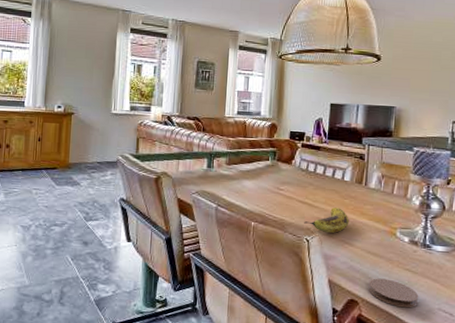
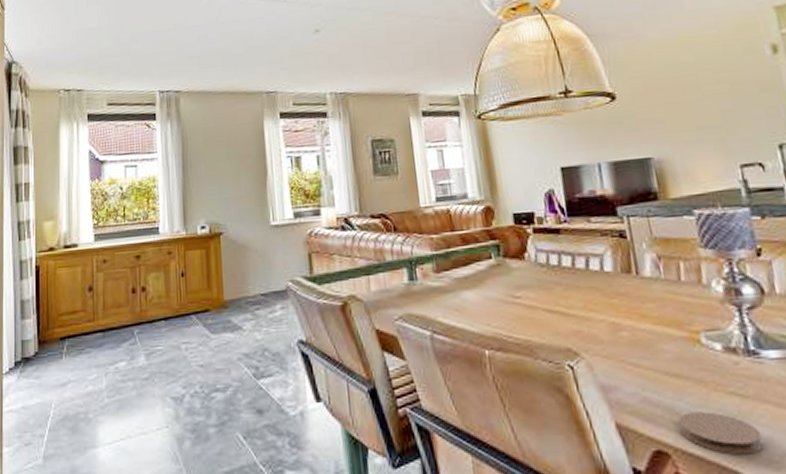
fruit: present [304,207,349,233] -> none [560,312,626,352]

